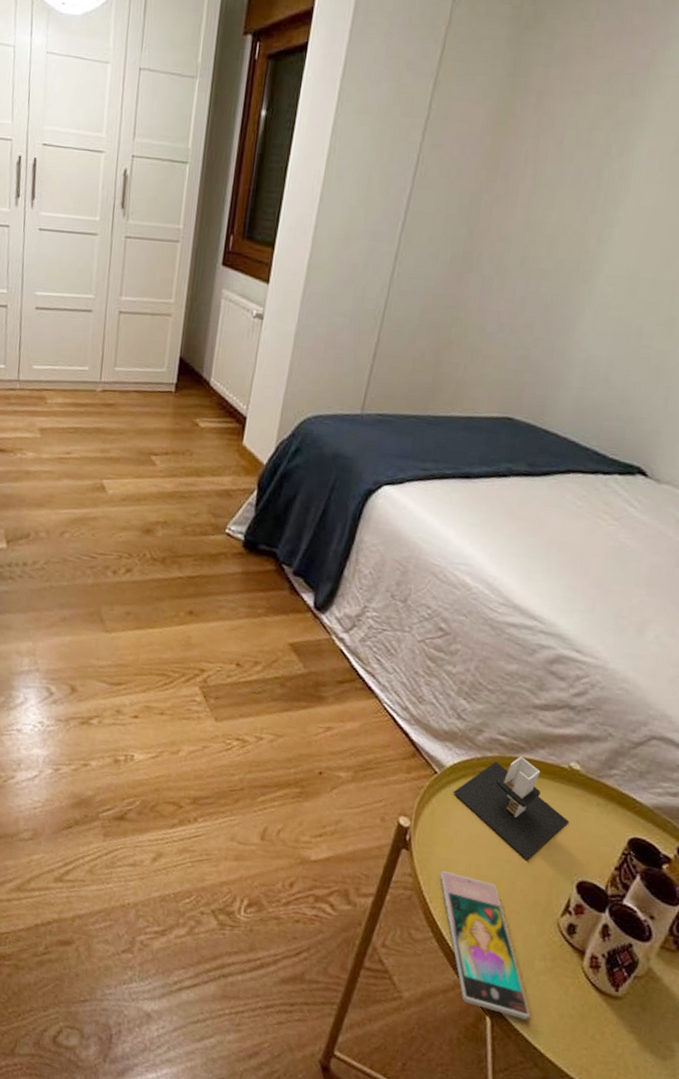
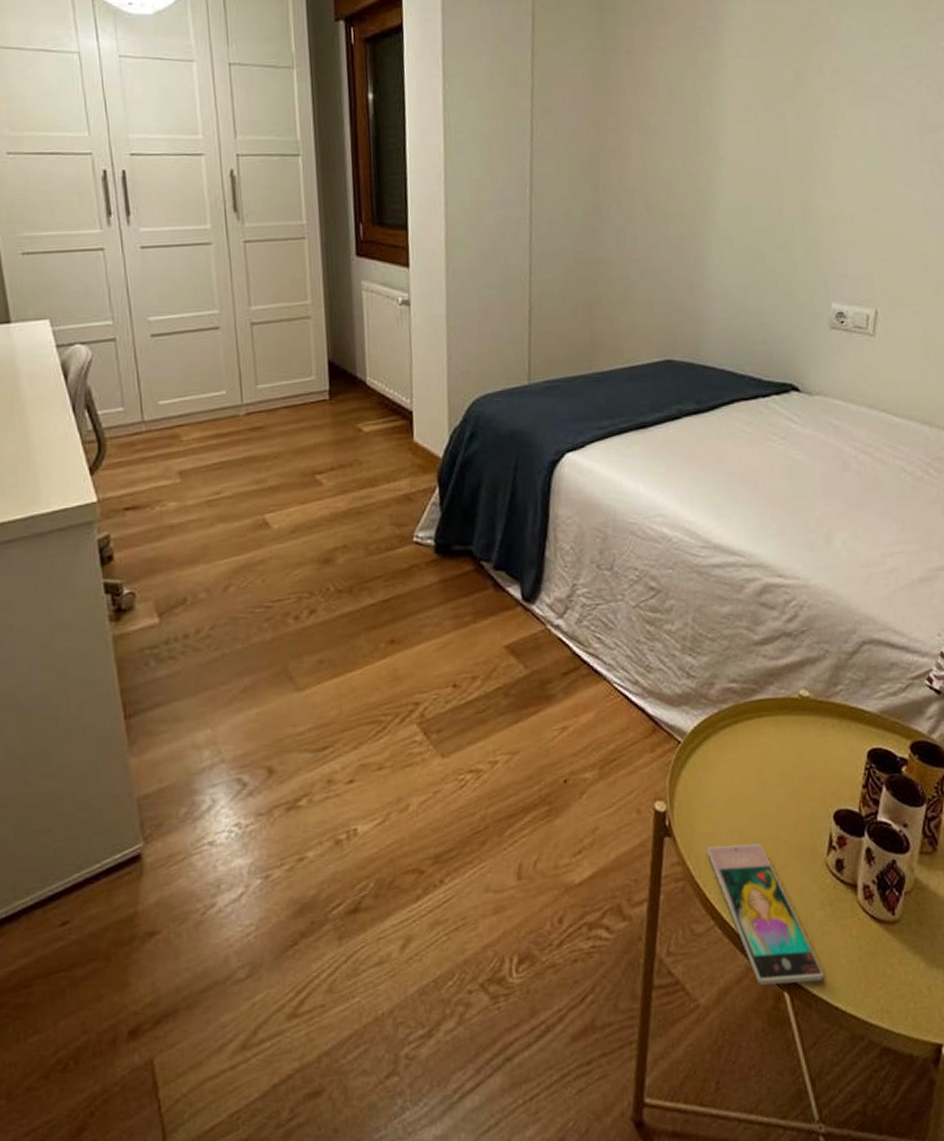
candle: present [452,756,569,859] -> none [699,699,812,806]

